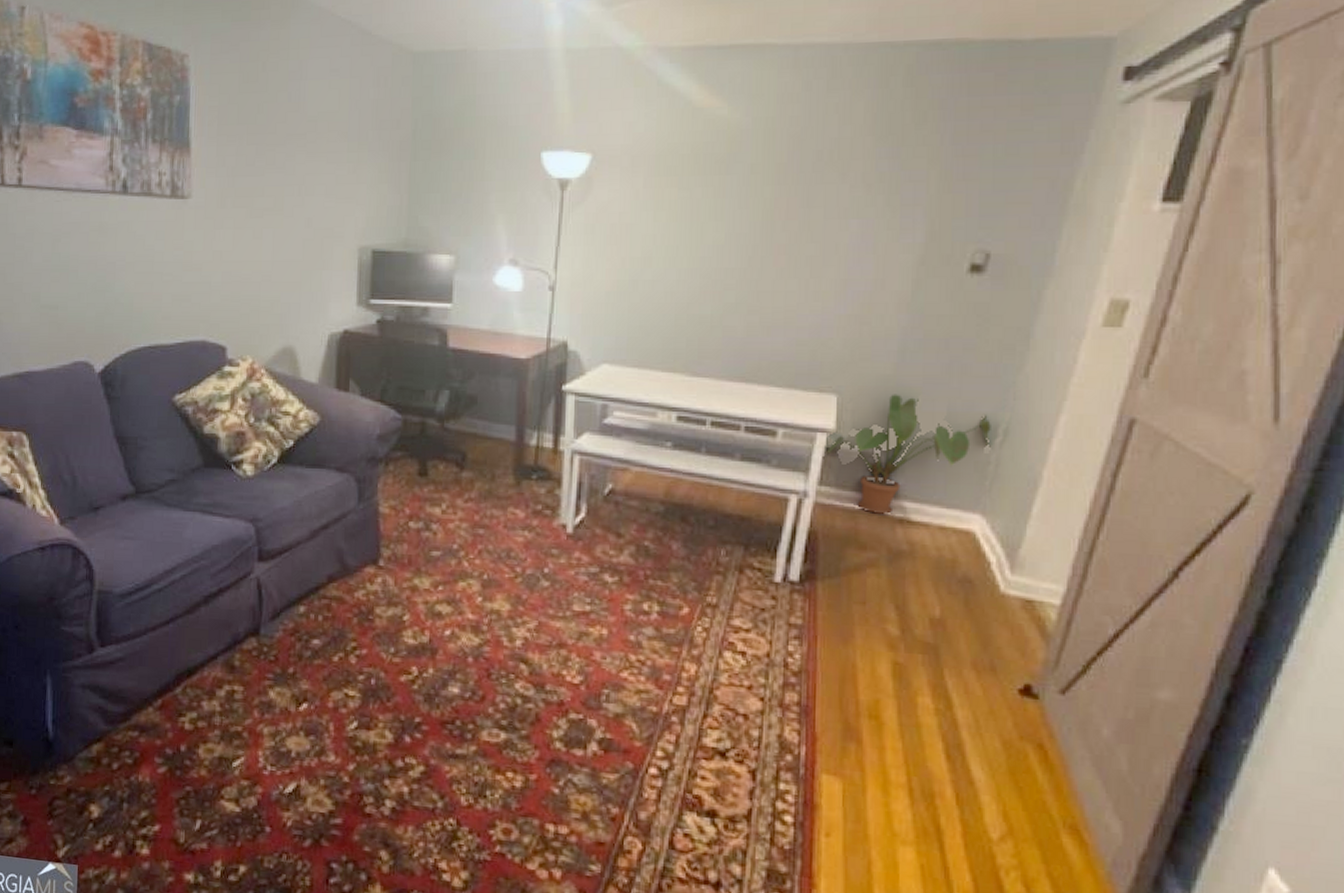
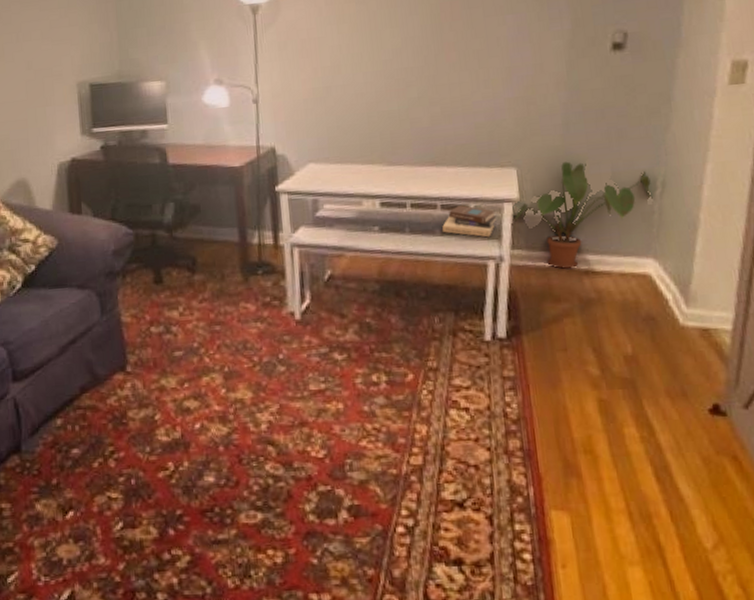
books: none [742,430,807,469] -> present [442,205,497,238]

